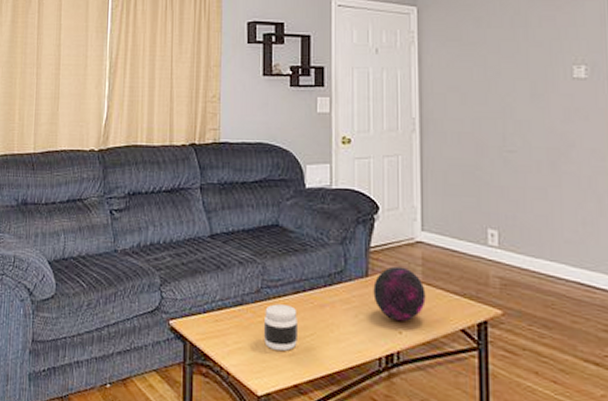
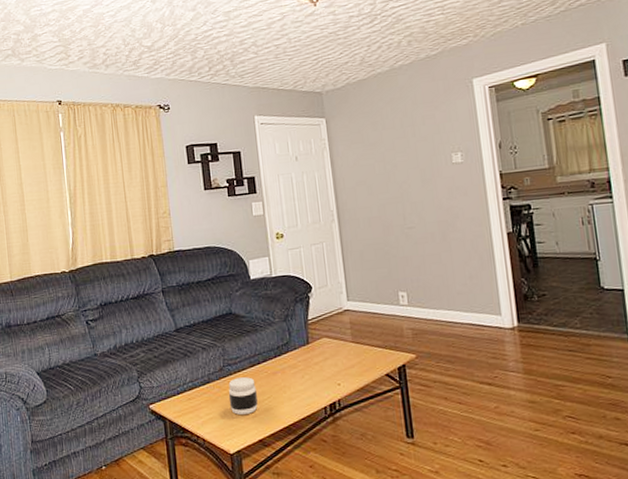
decorative orb: present [373,266,426,321] -> none [314,332,356,375]

